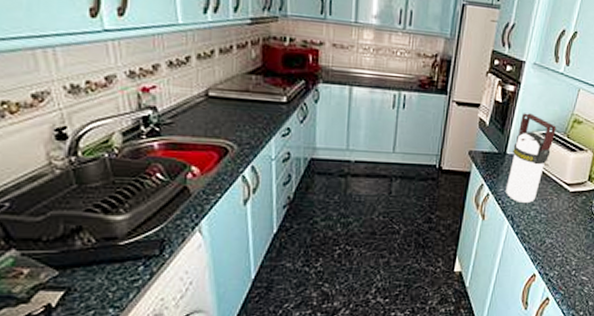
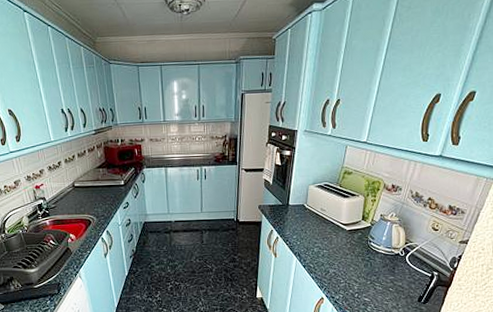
canister: present [506,113,557,203] -> none [292,171,330,242]

